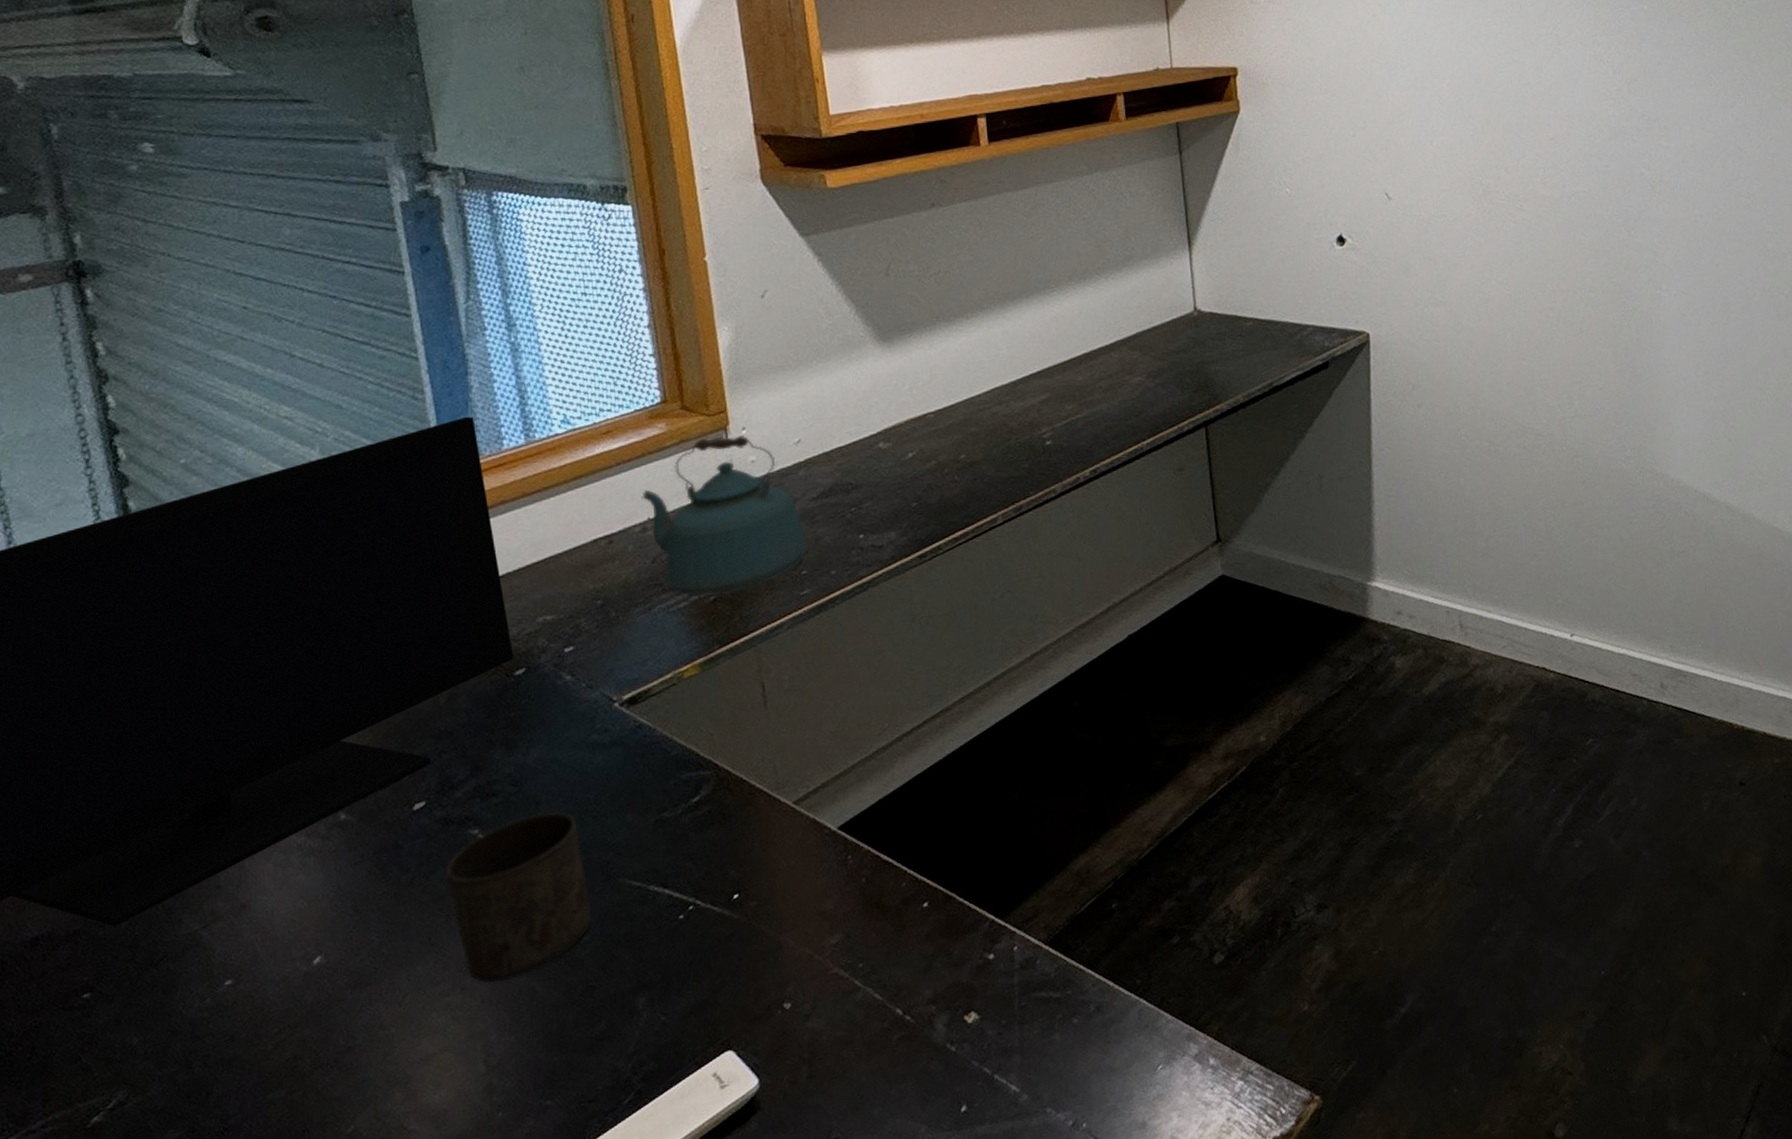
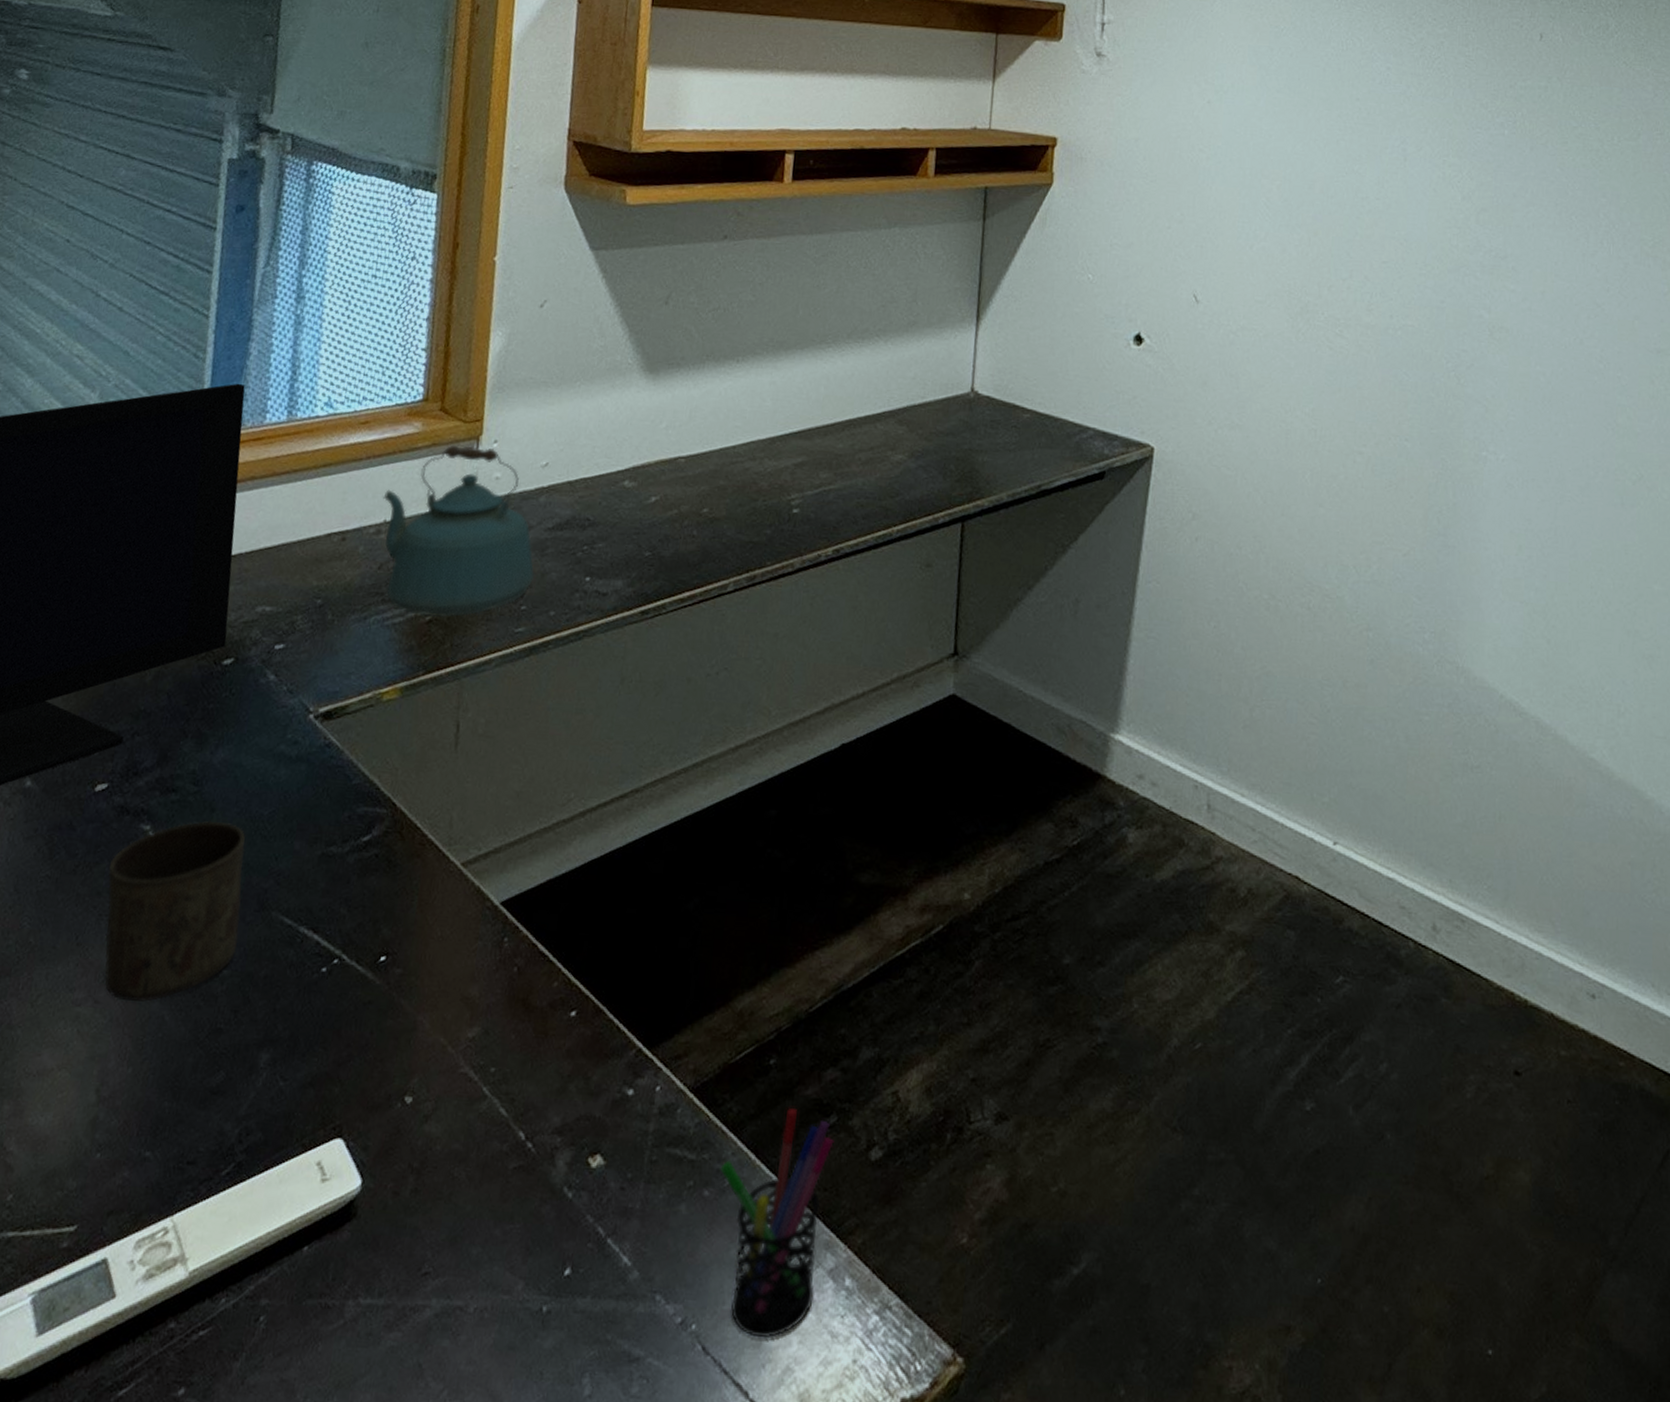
pen holder: none [1084,938,1185,1121] -> present [720,1108,834,1338]

